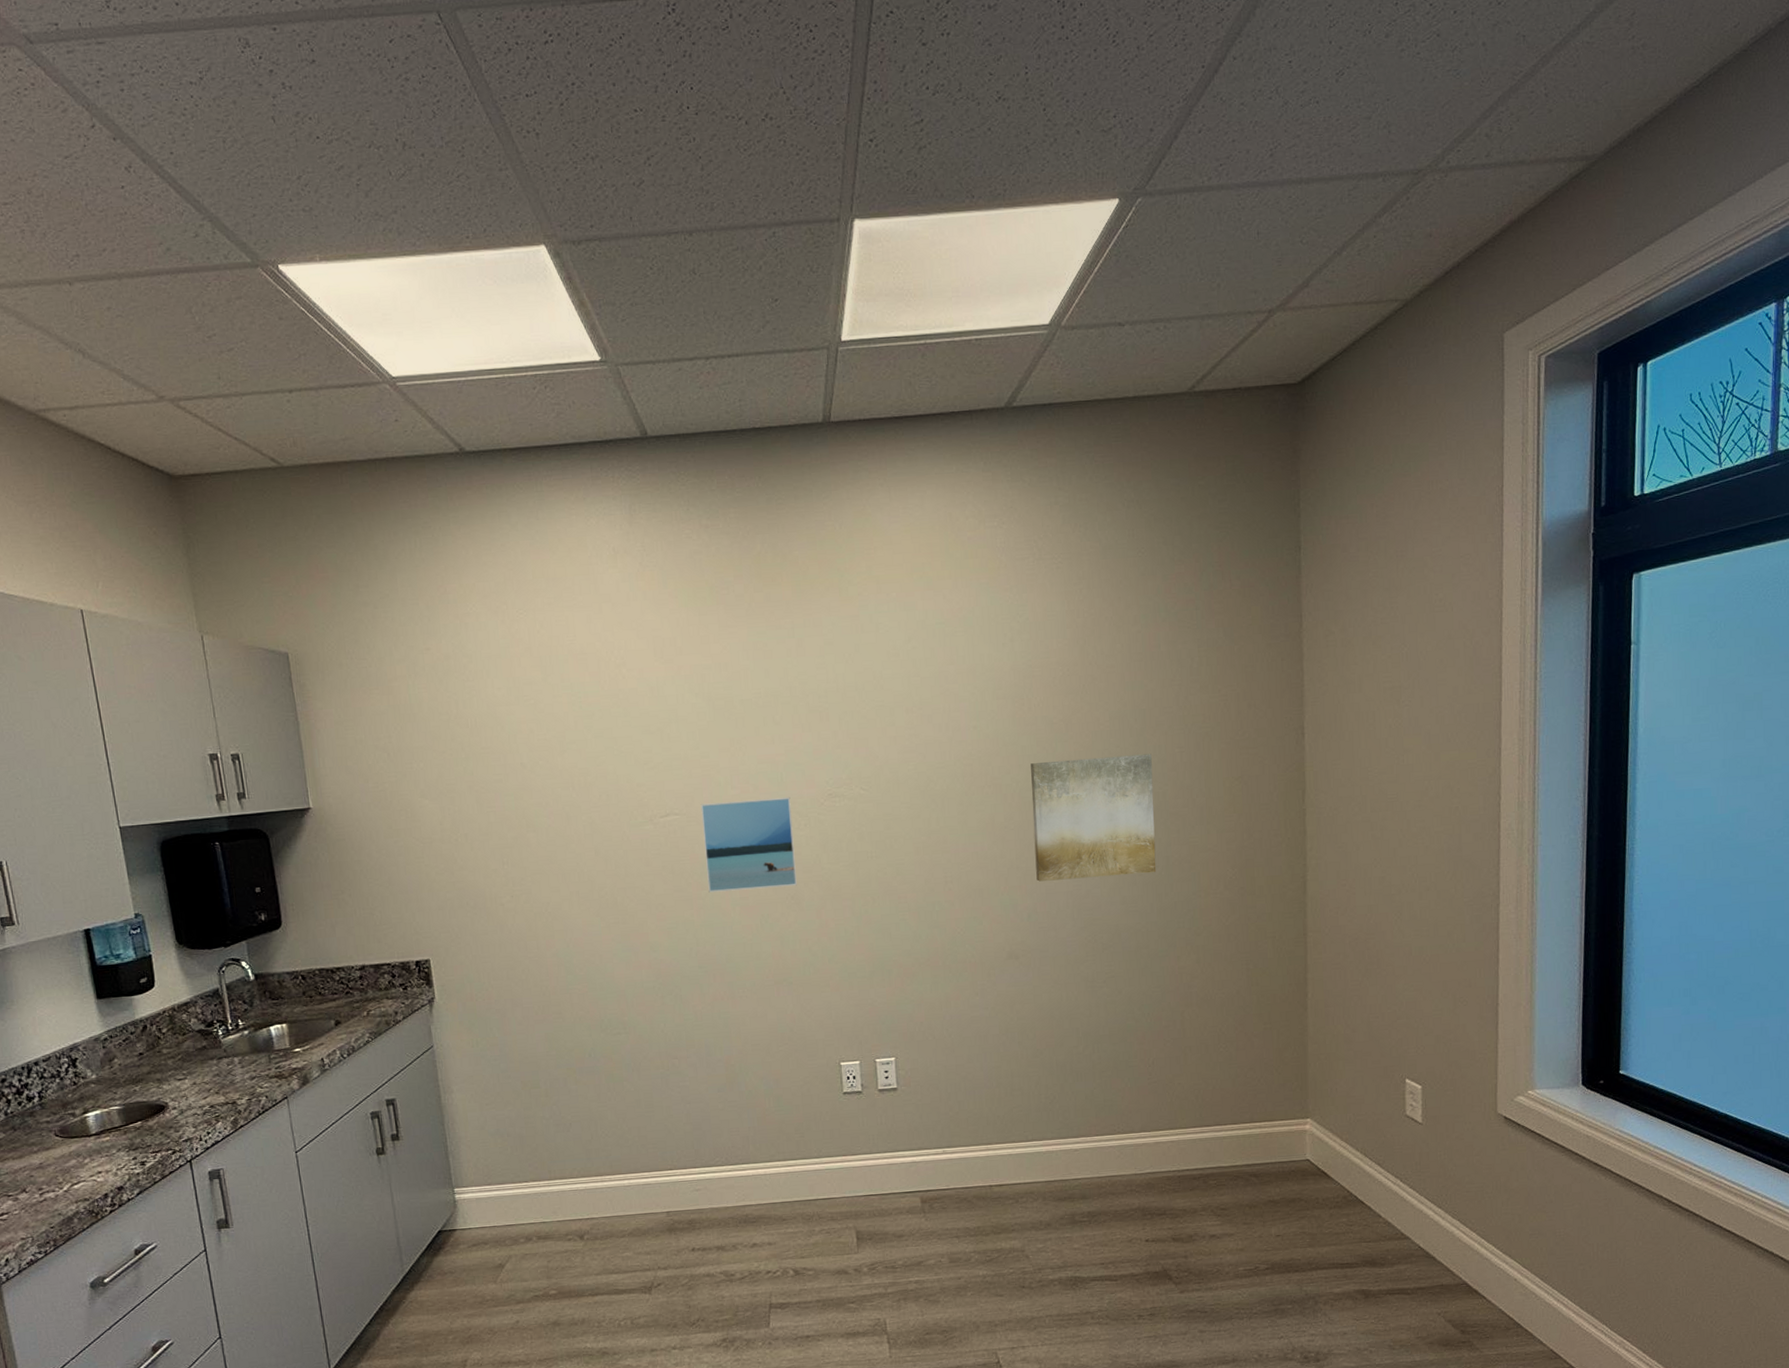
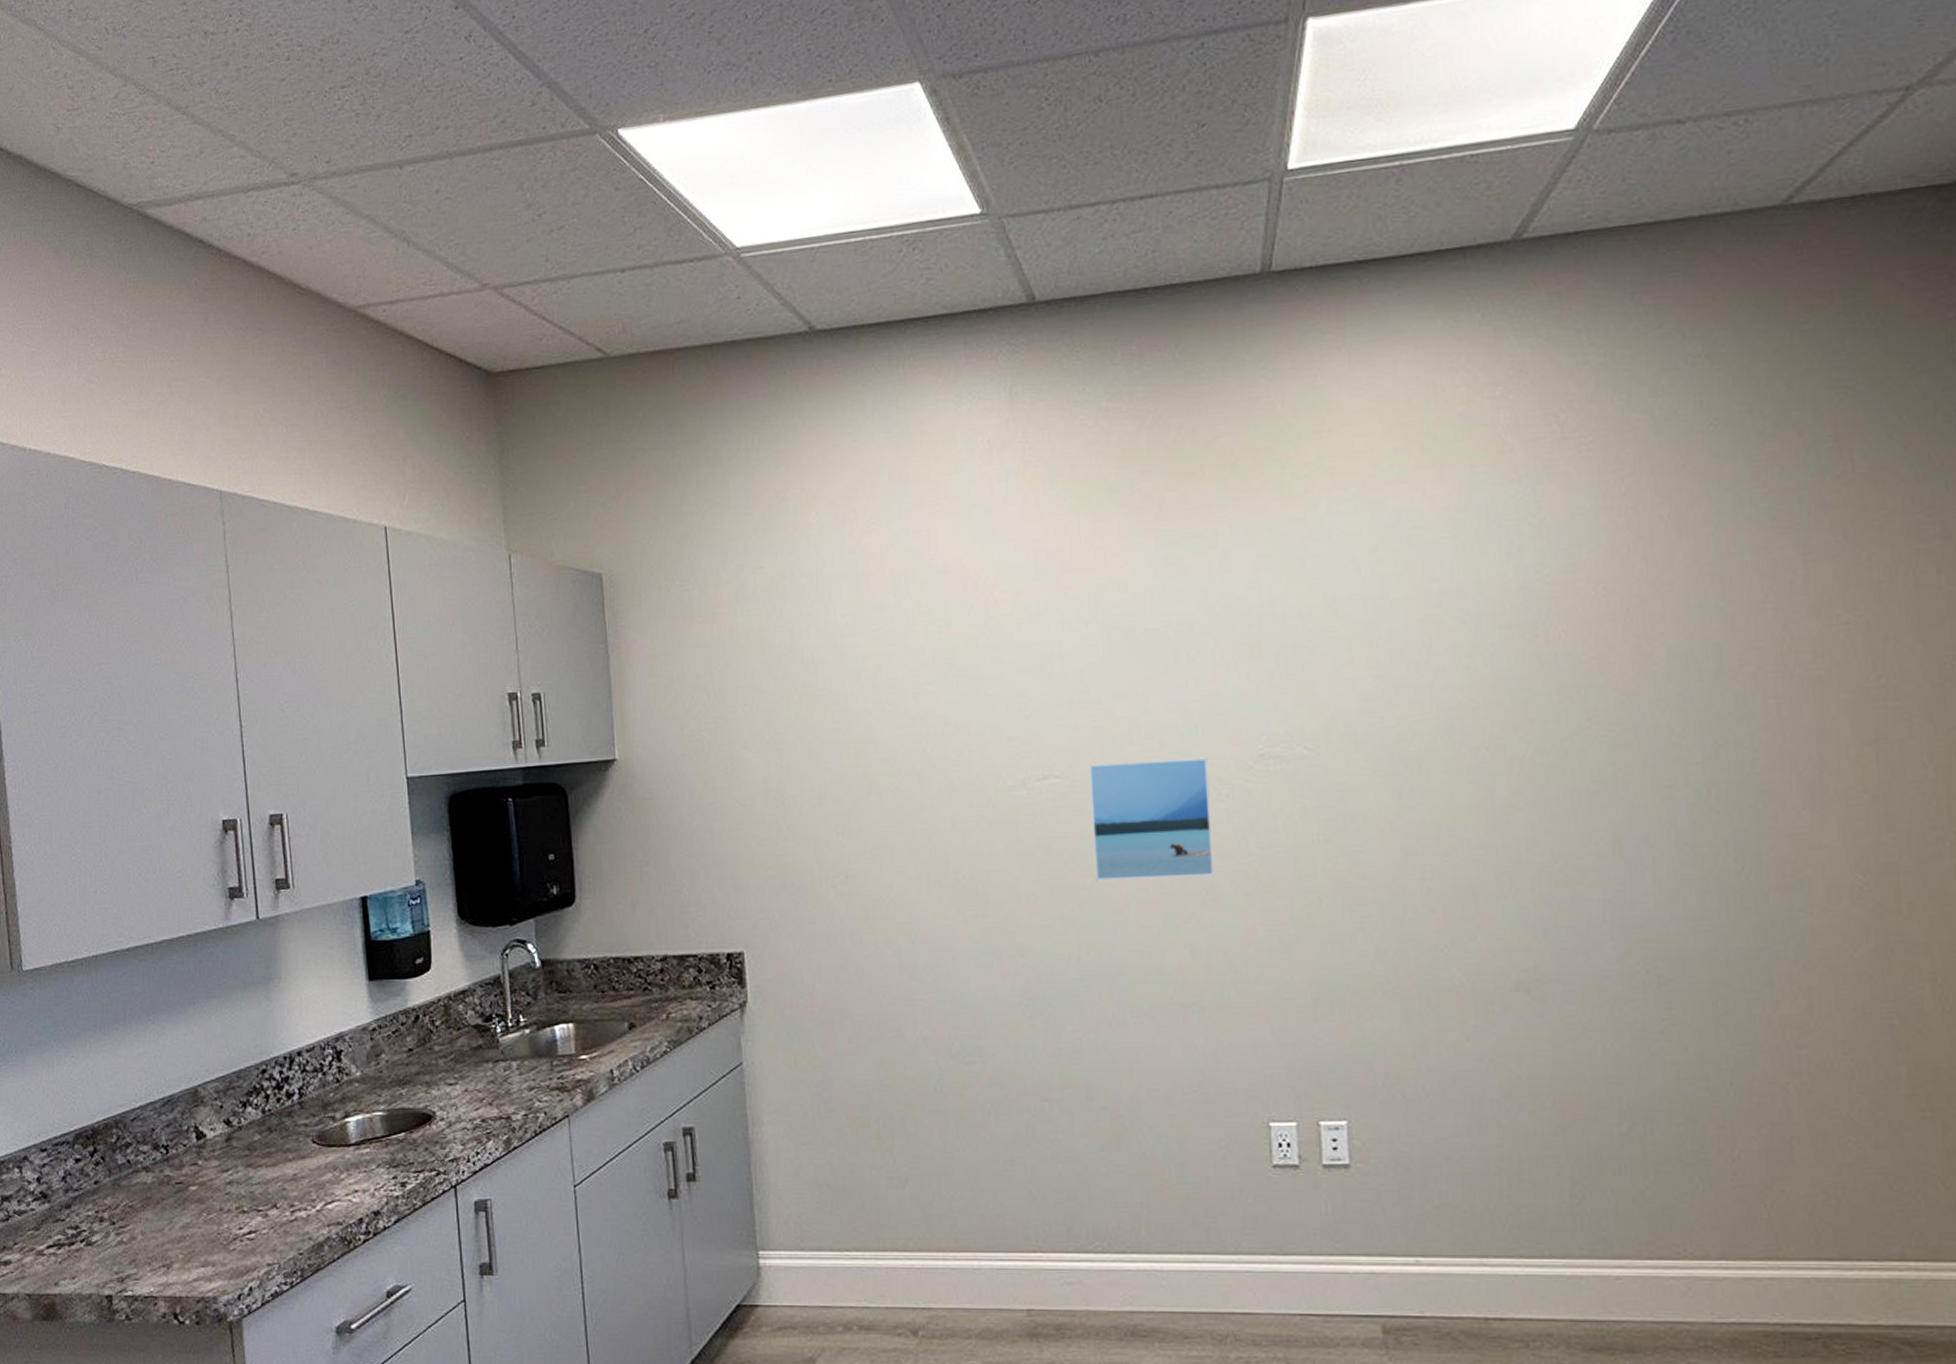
wall art: present [1031,754,1157,882] -> none [1548,706,1742,883]

